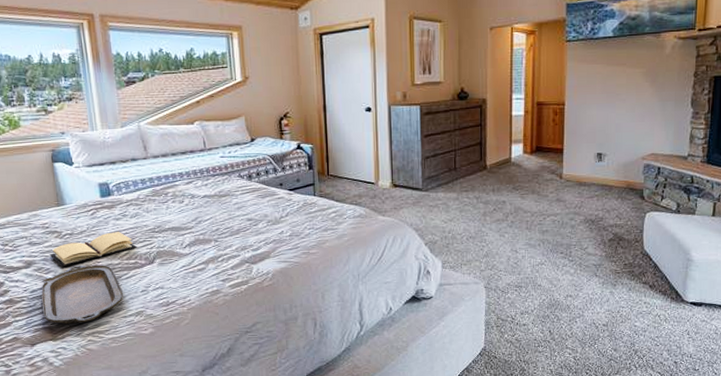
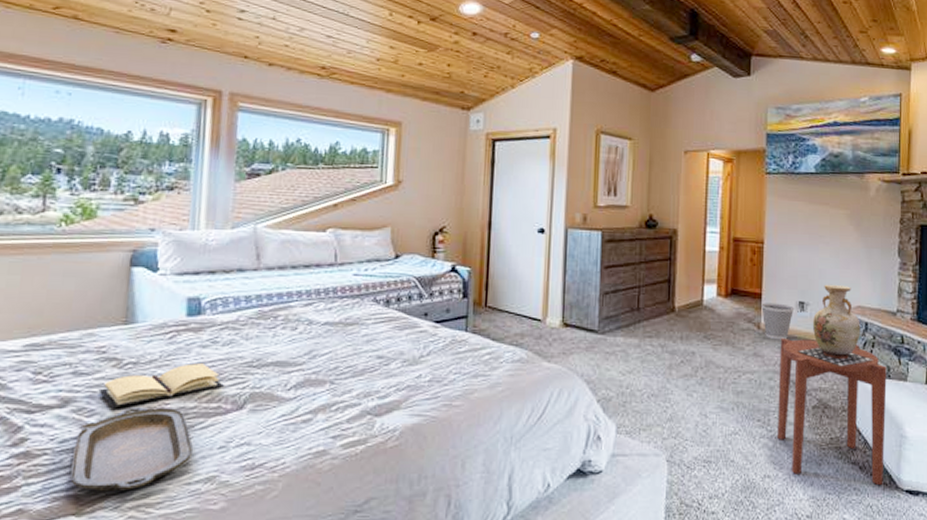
wastebasket: none [563,156,593,187] -> present [761,303,795,340]
side table: none [578,184,677,300] -> present [777,337,887,486]
vase: none [595,136,664,205] -> present [797,284,872,366]

